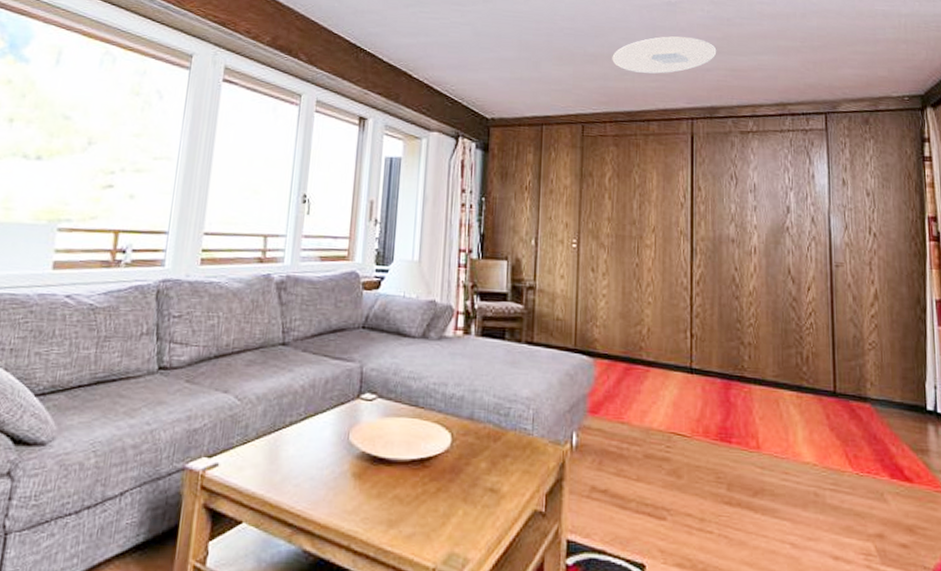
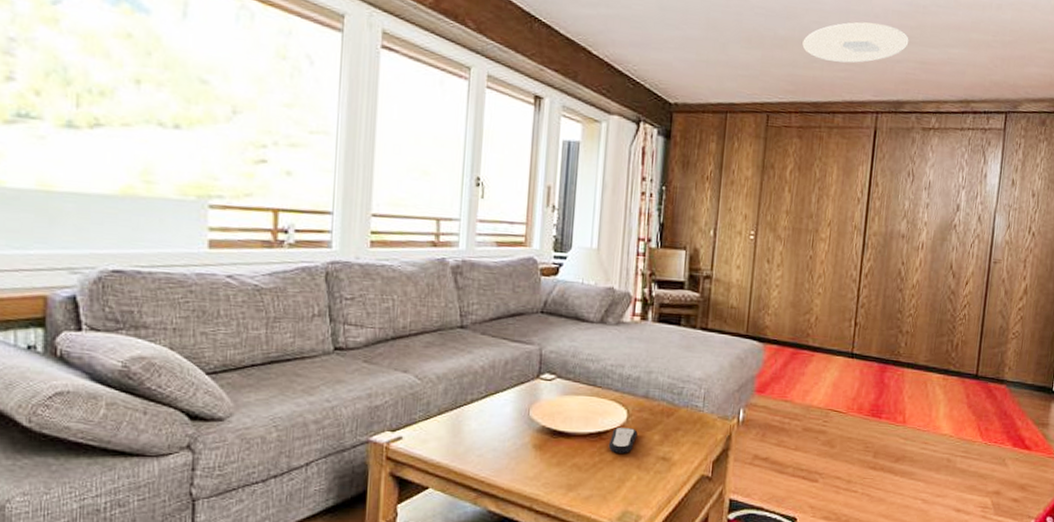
remote control: none [431,452,463,484] -> present [608,426,638,453]

